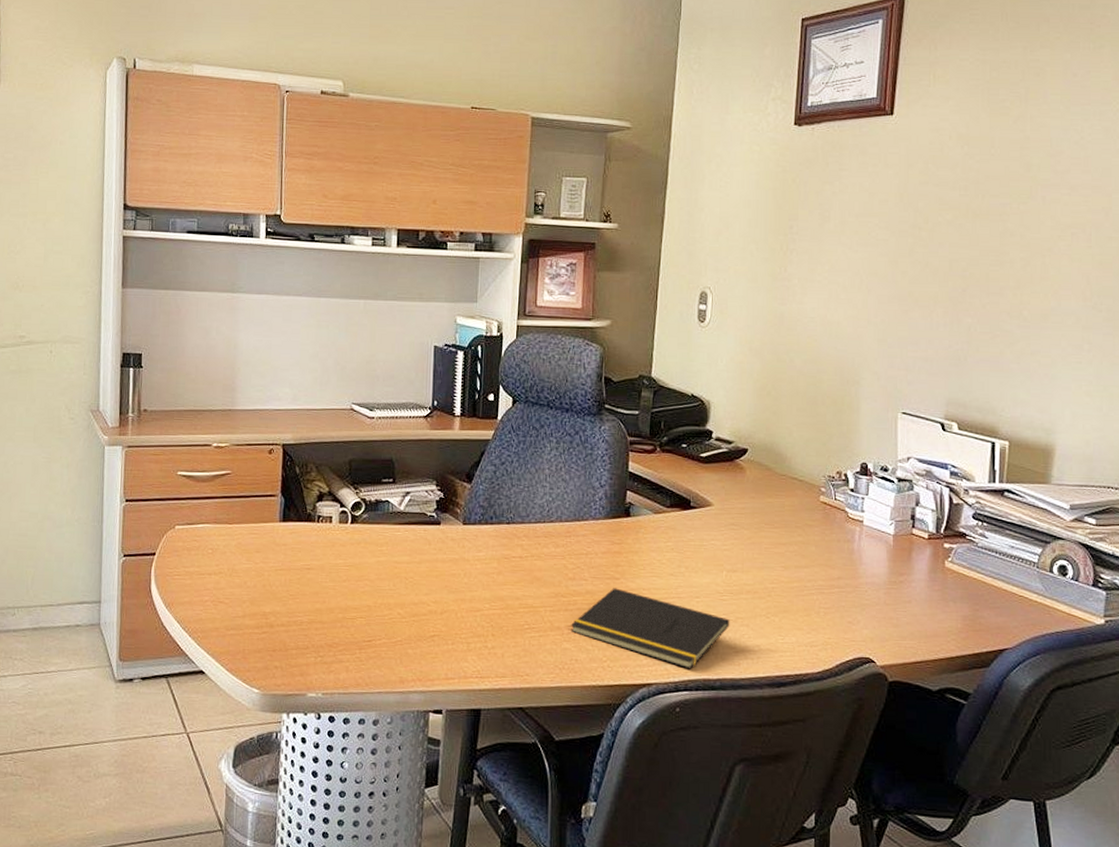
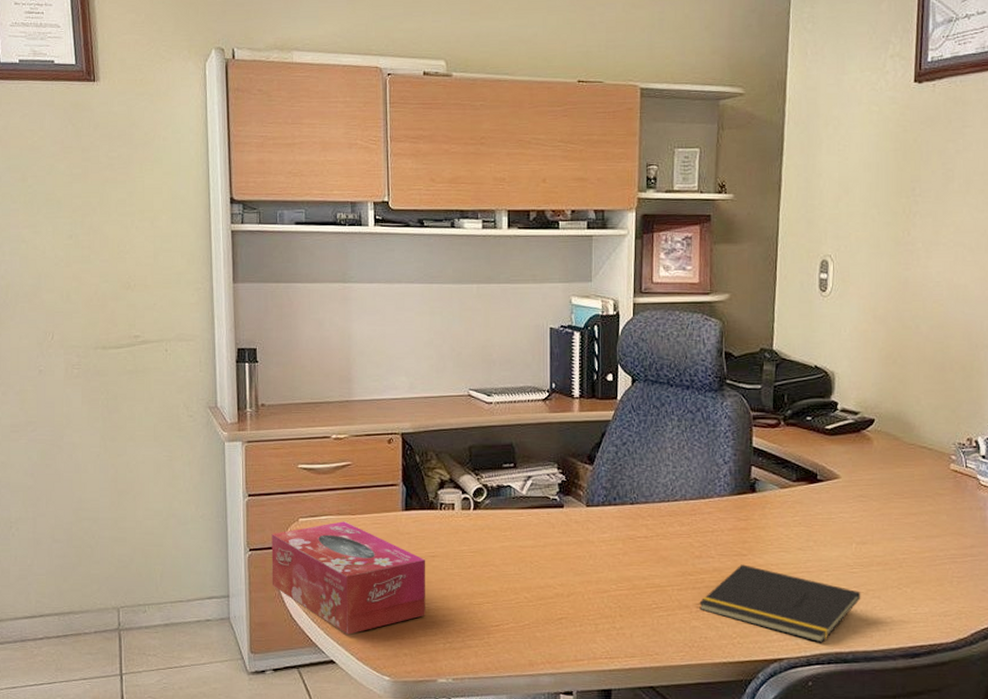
tissue box: none [145,530,301,645] -> present [271,521,426,635]

